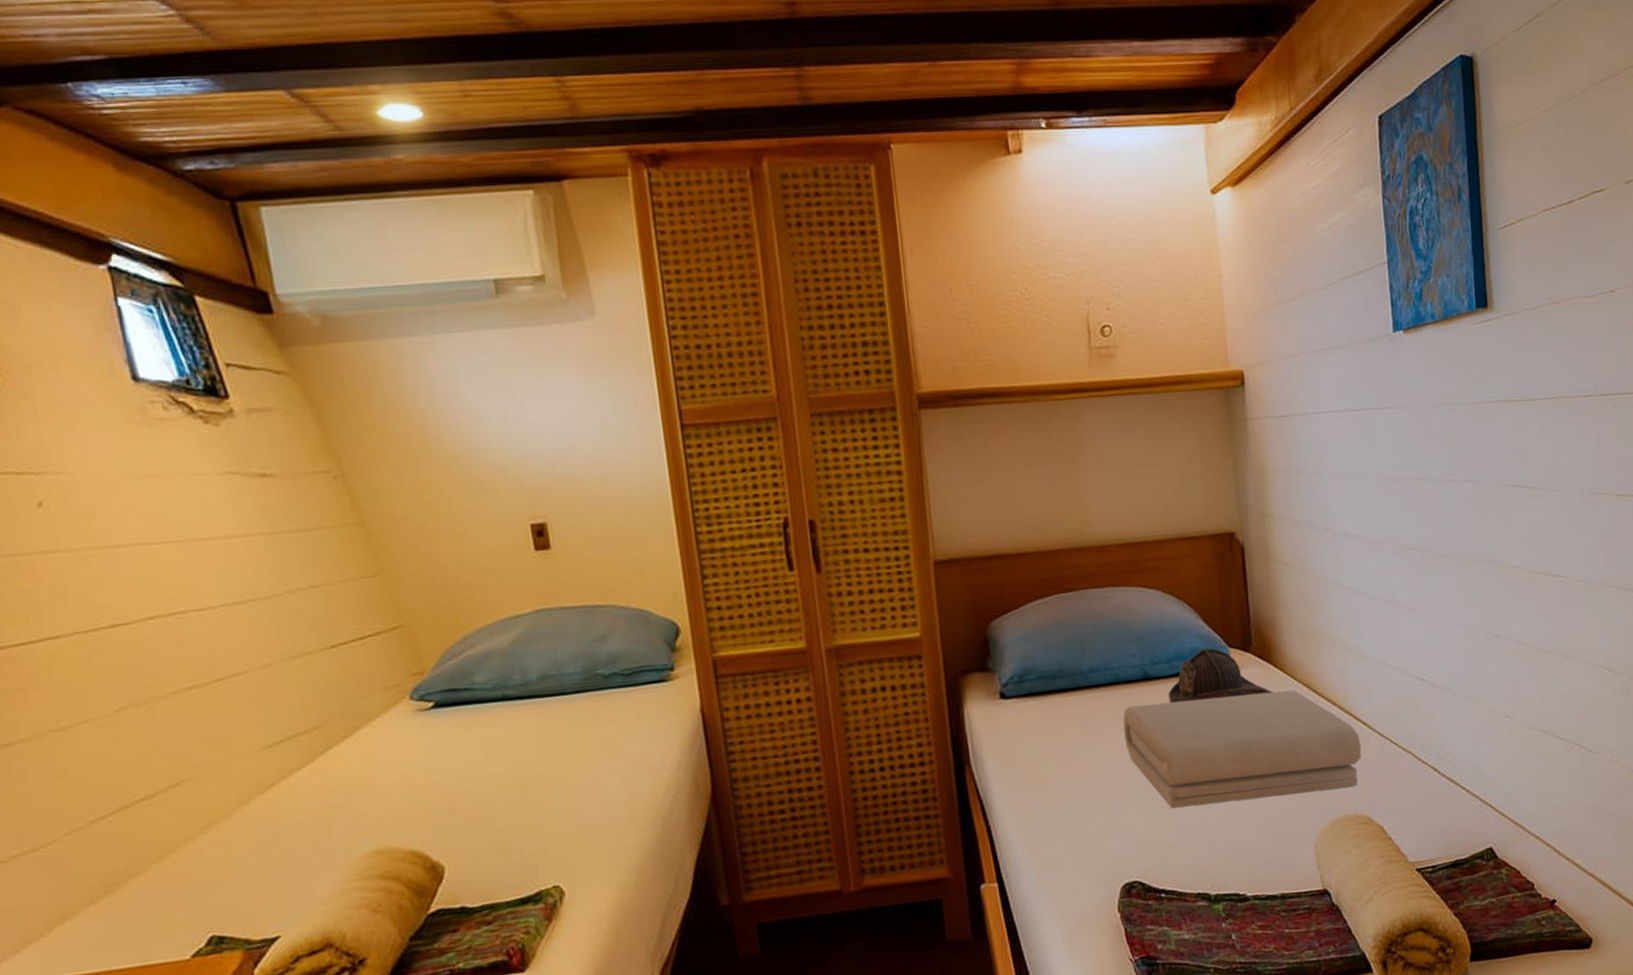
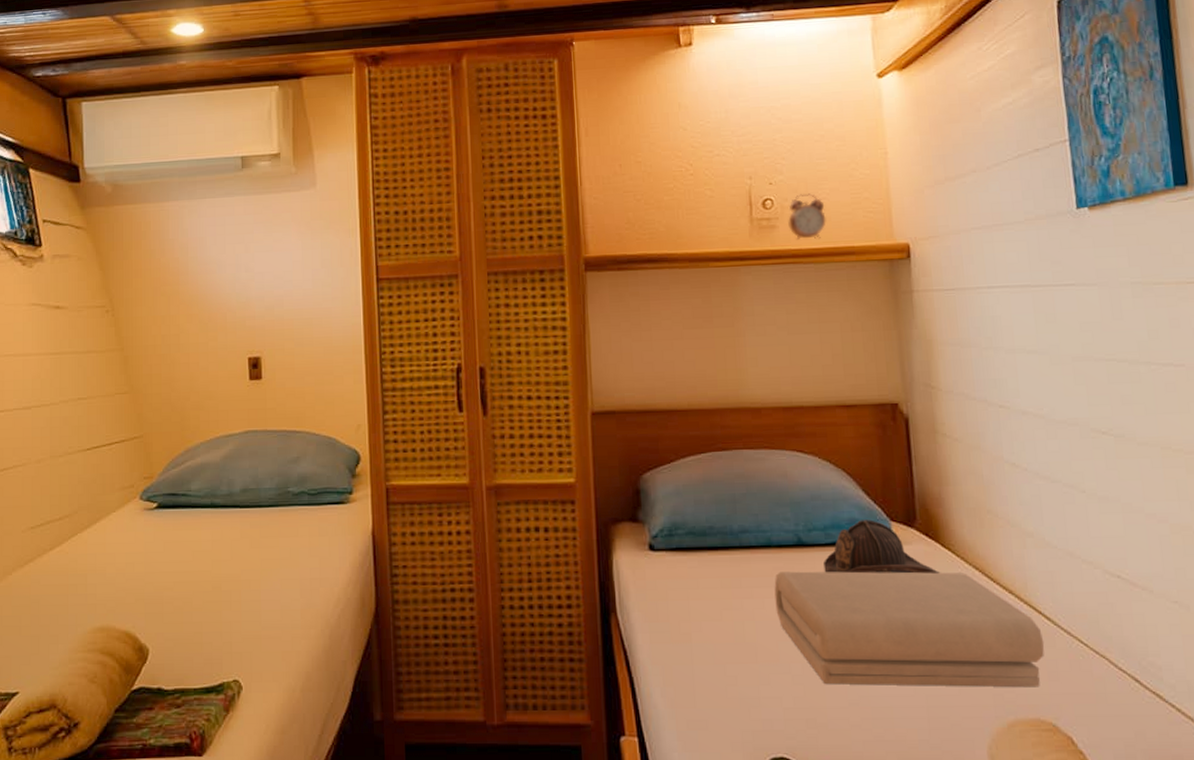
alarm clock: none [1127,319,1164,370] -> present [788,193,826,241]

